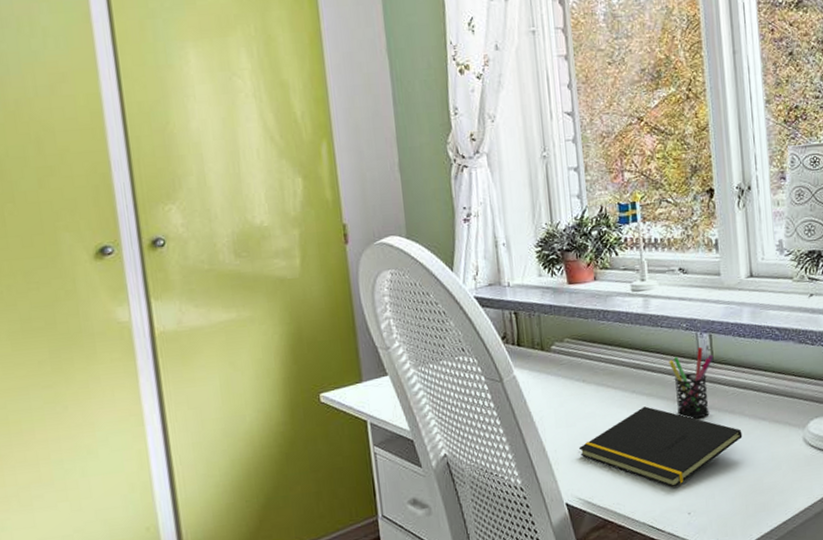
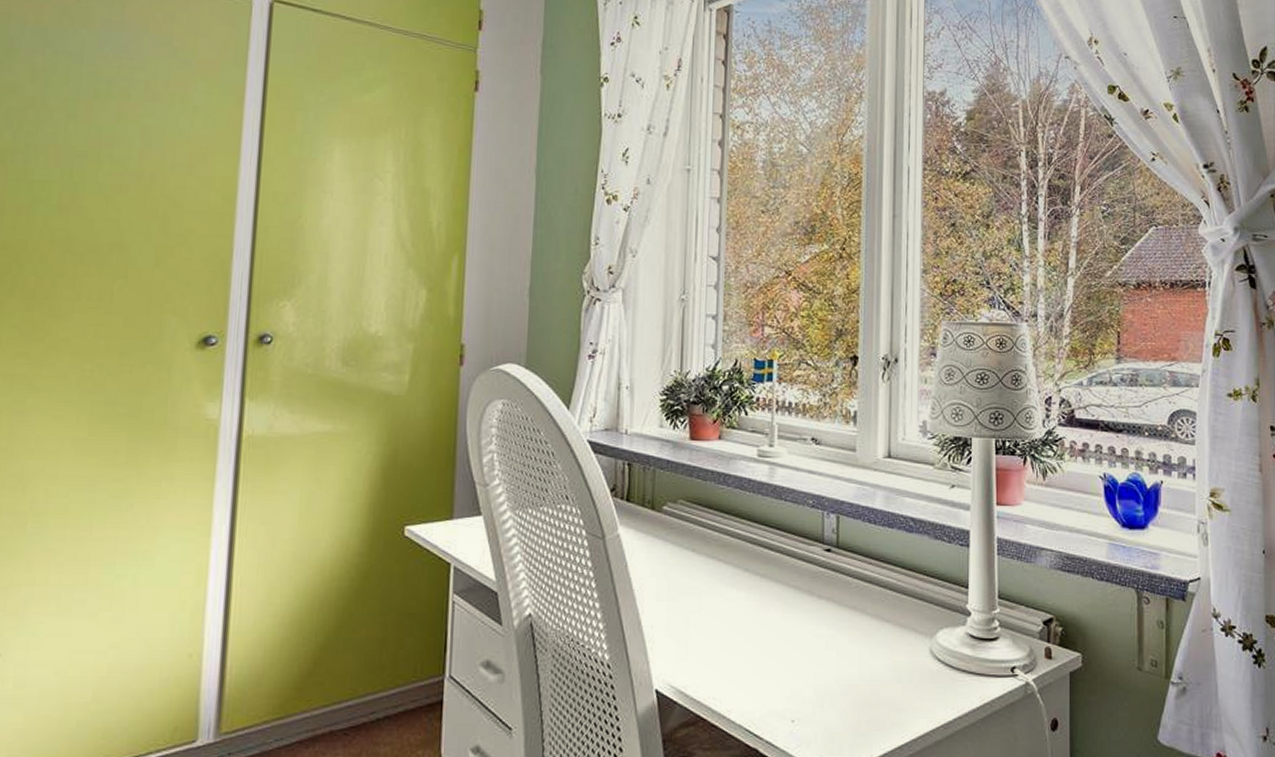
notepad: present [578,406,743,488] -> none [678,588,862,688]
pen holder: present [669,347,714,419] -> none [789,529,839,611]

